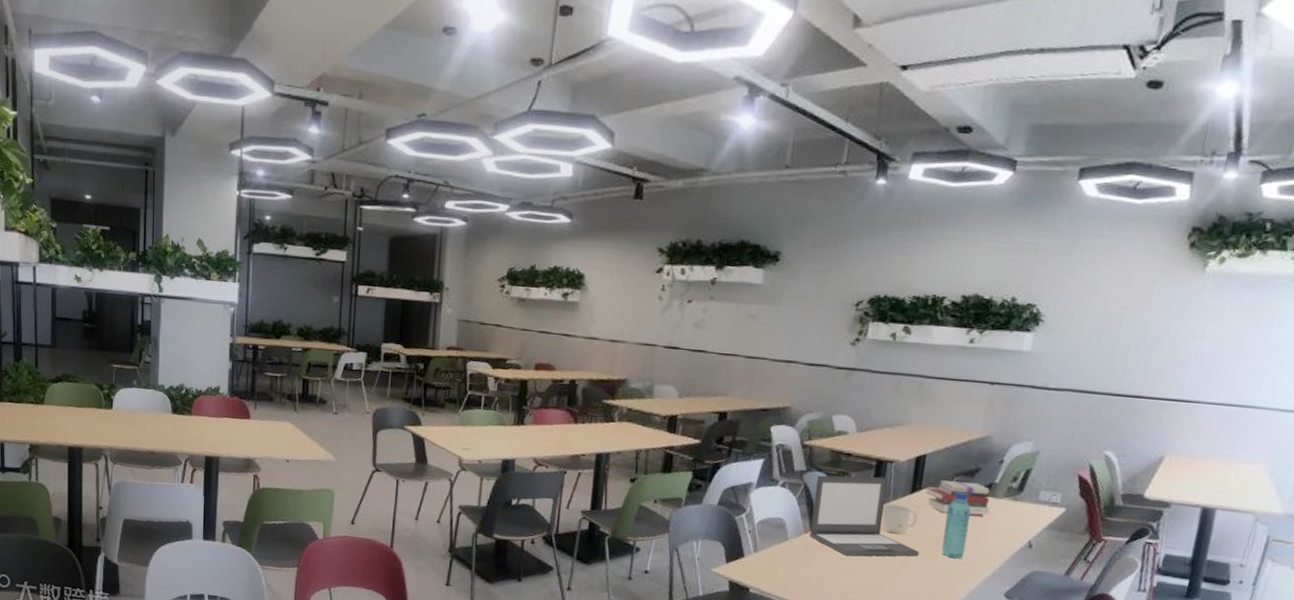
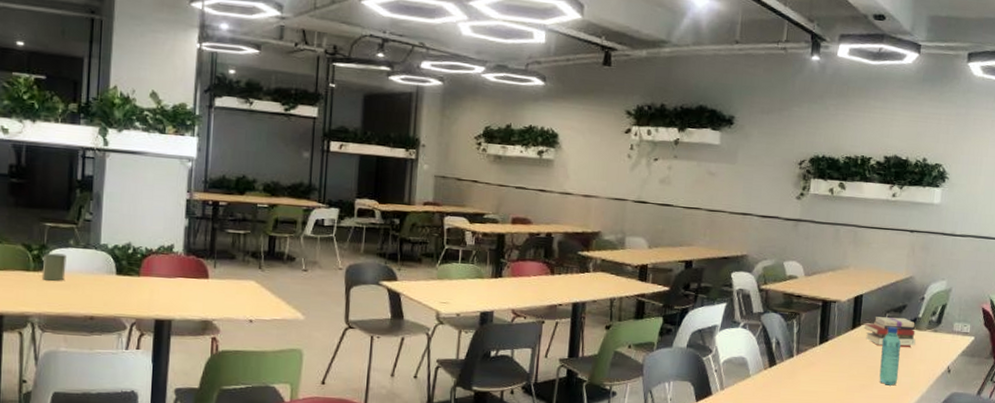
cup: none [111,392,131,418] -> present [41,253,67,281]
laptop: present [809,475,920,557] -> none [769,315,862,389]
mug: present [881,504,918,534] -> none [829,340,859,366]

